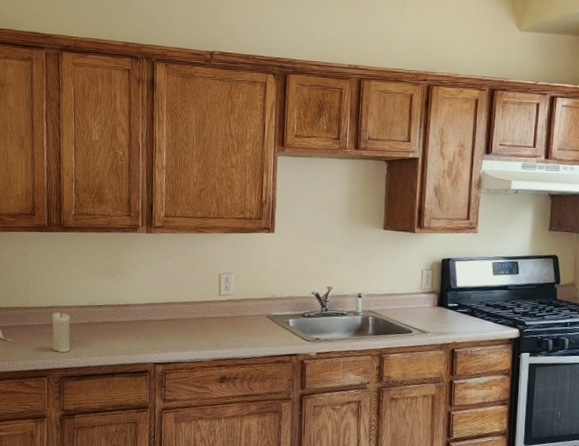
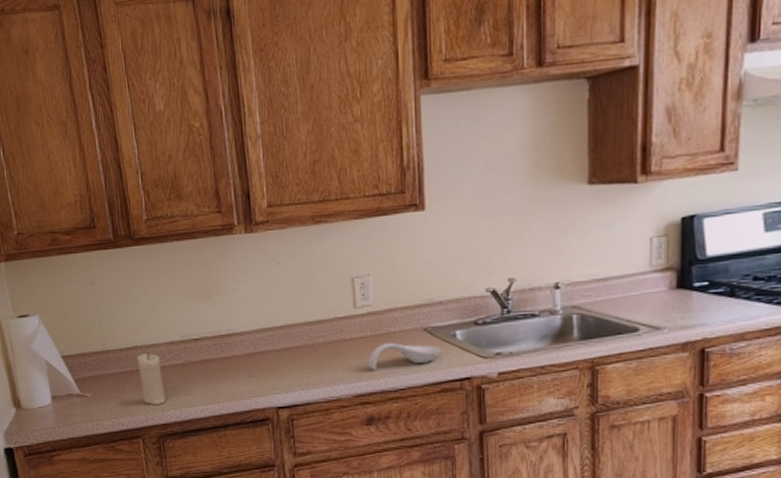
spoon rest: none [225,323,278,342] -> present [368,343,441,371]

